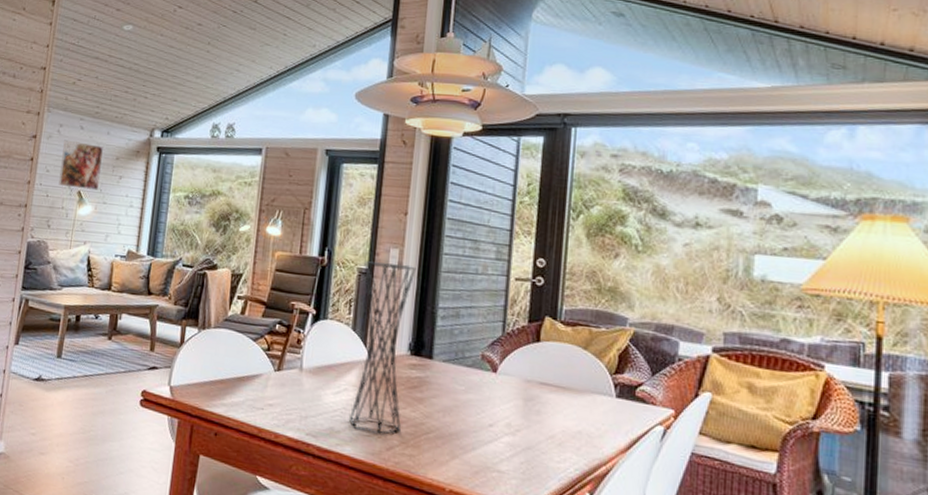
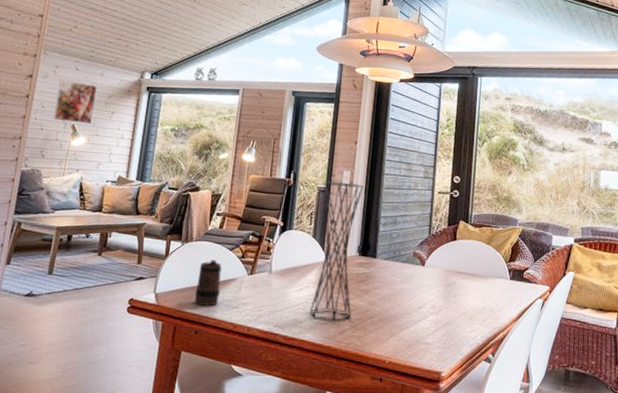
mug: none [213,351,244,405] -> present [194,260,222,306]

